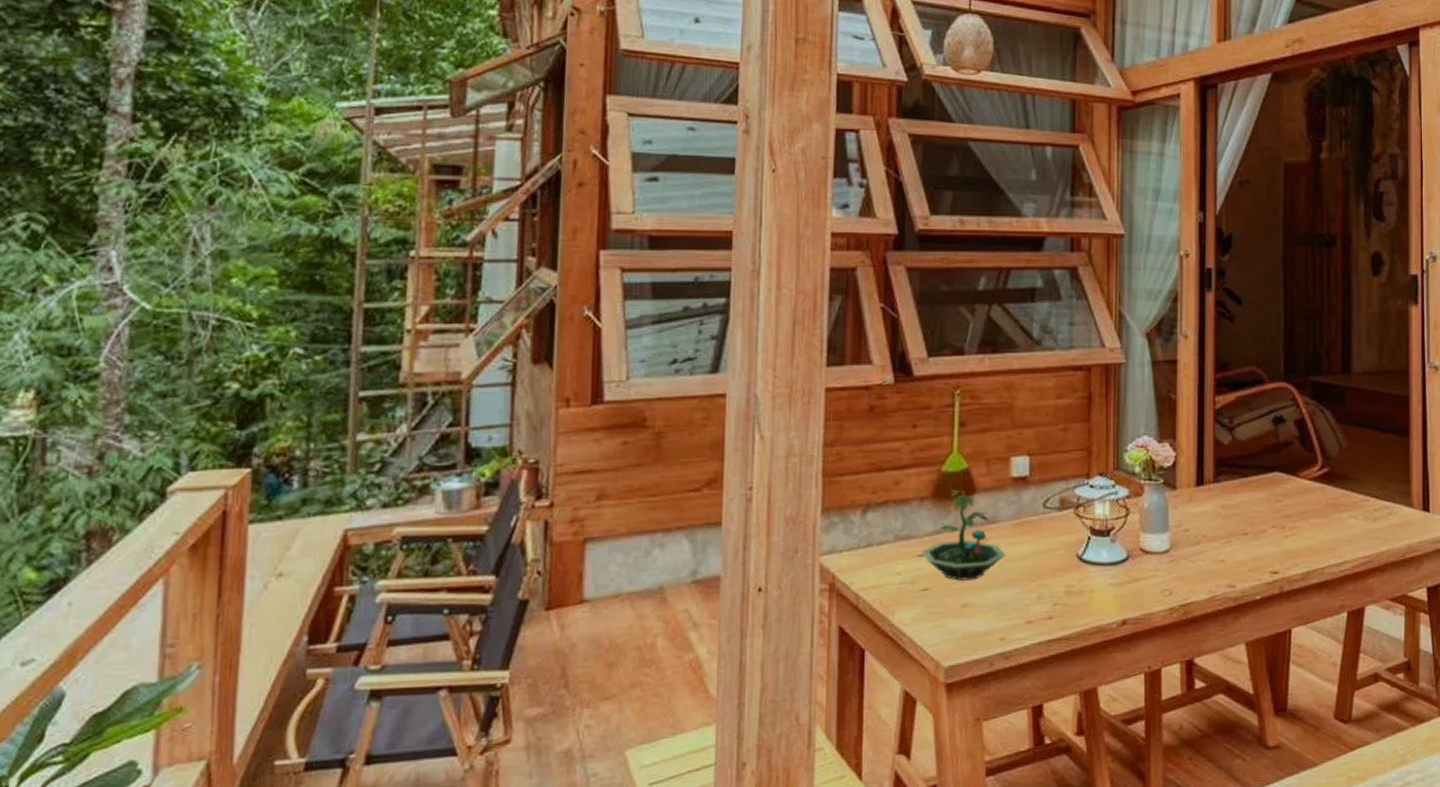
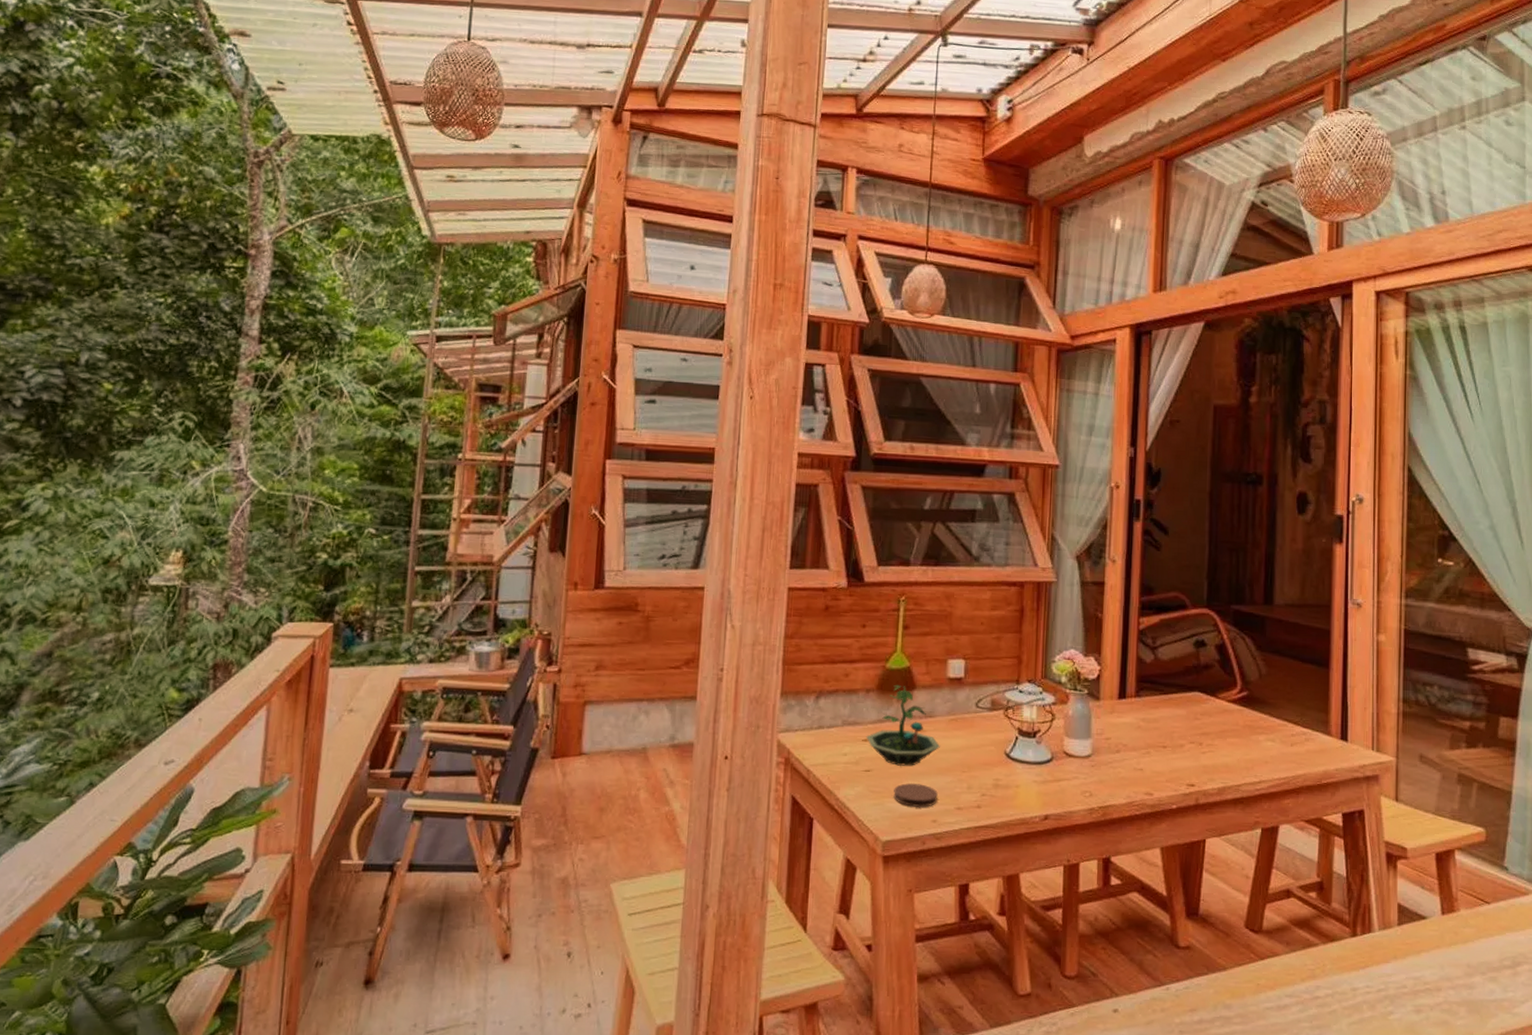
coaster: none [955,598,1005,626] -> present [893,782,938,808]

